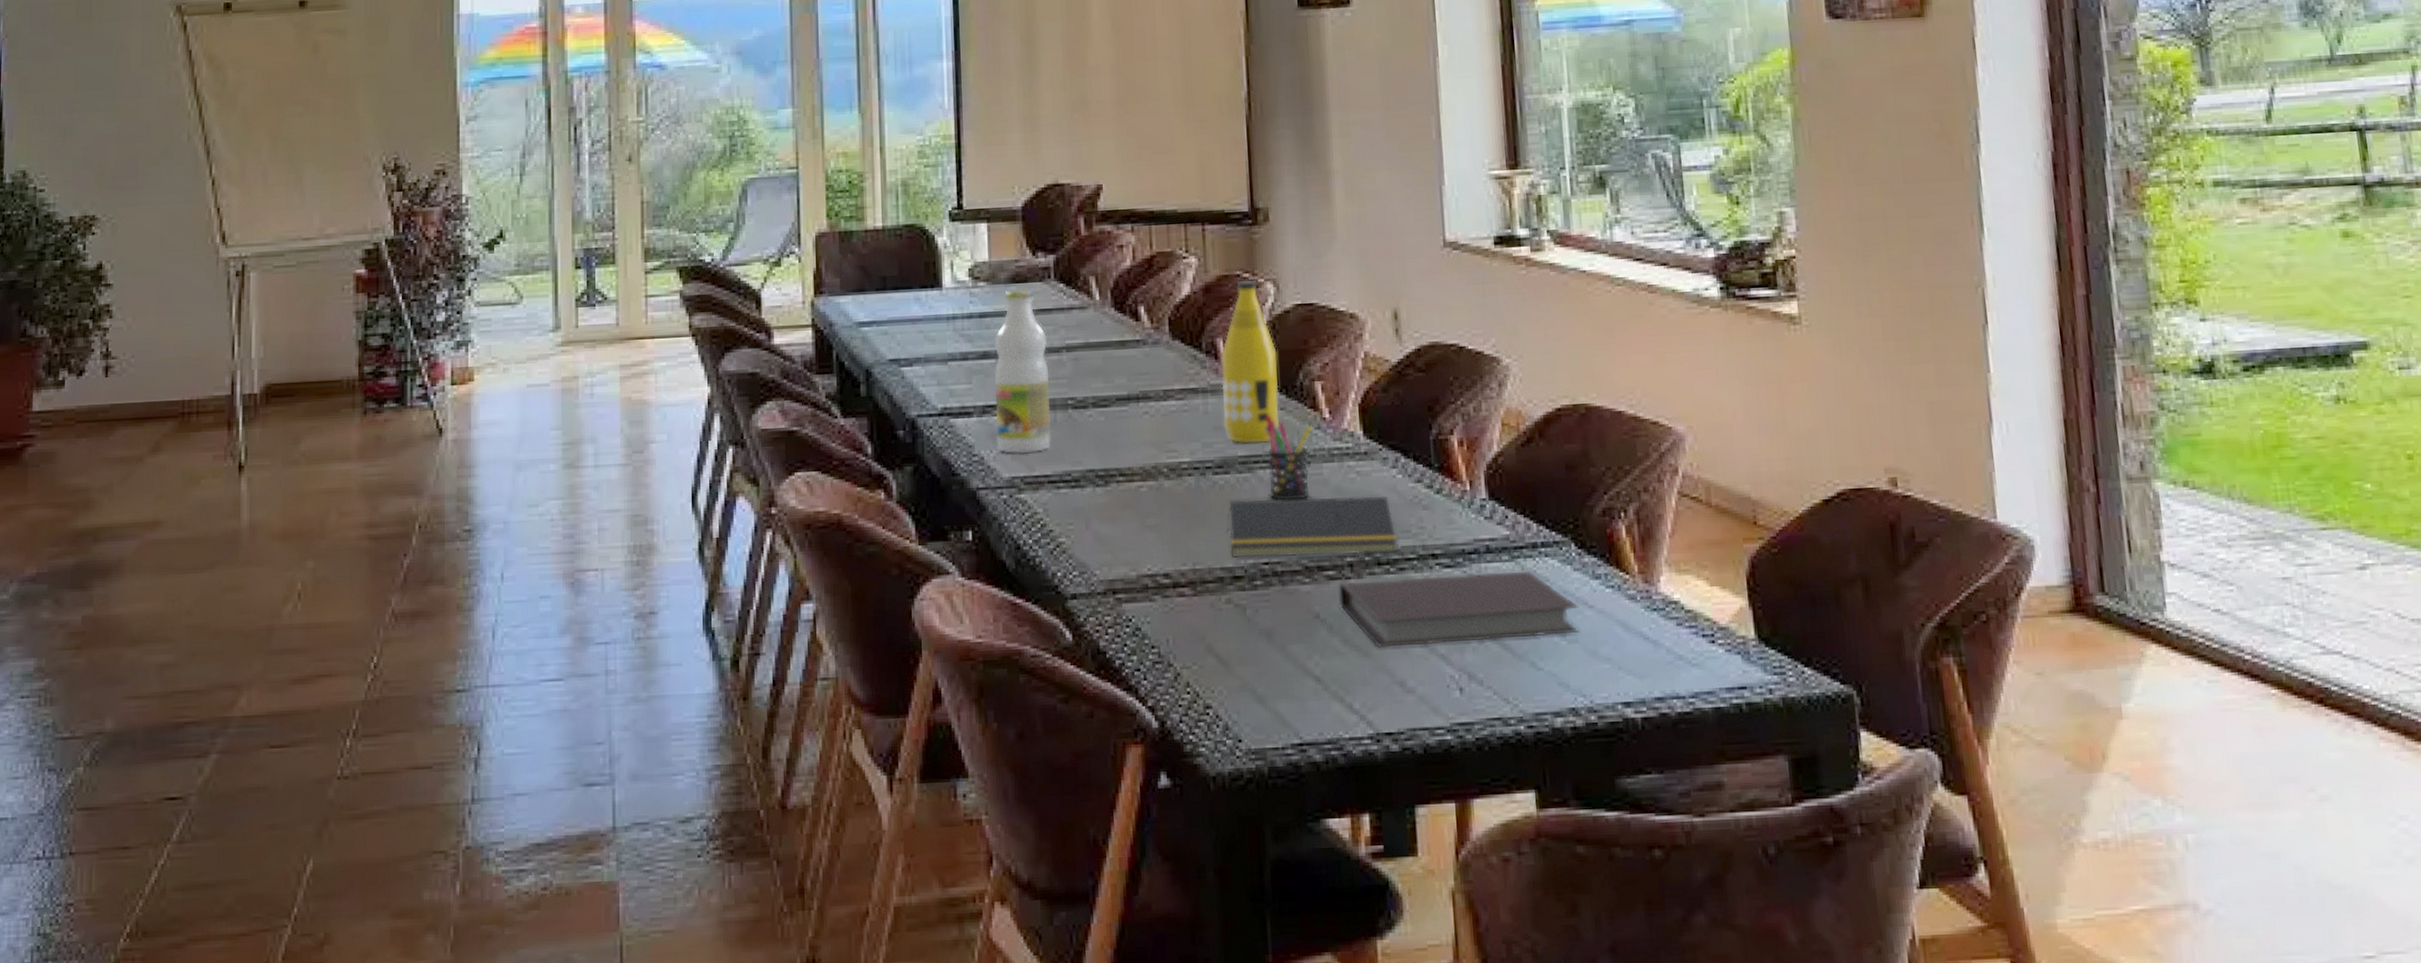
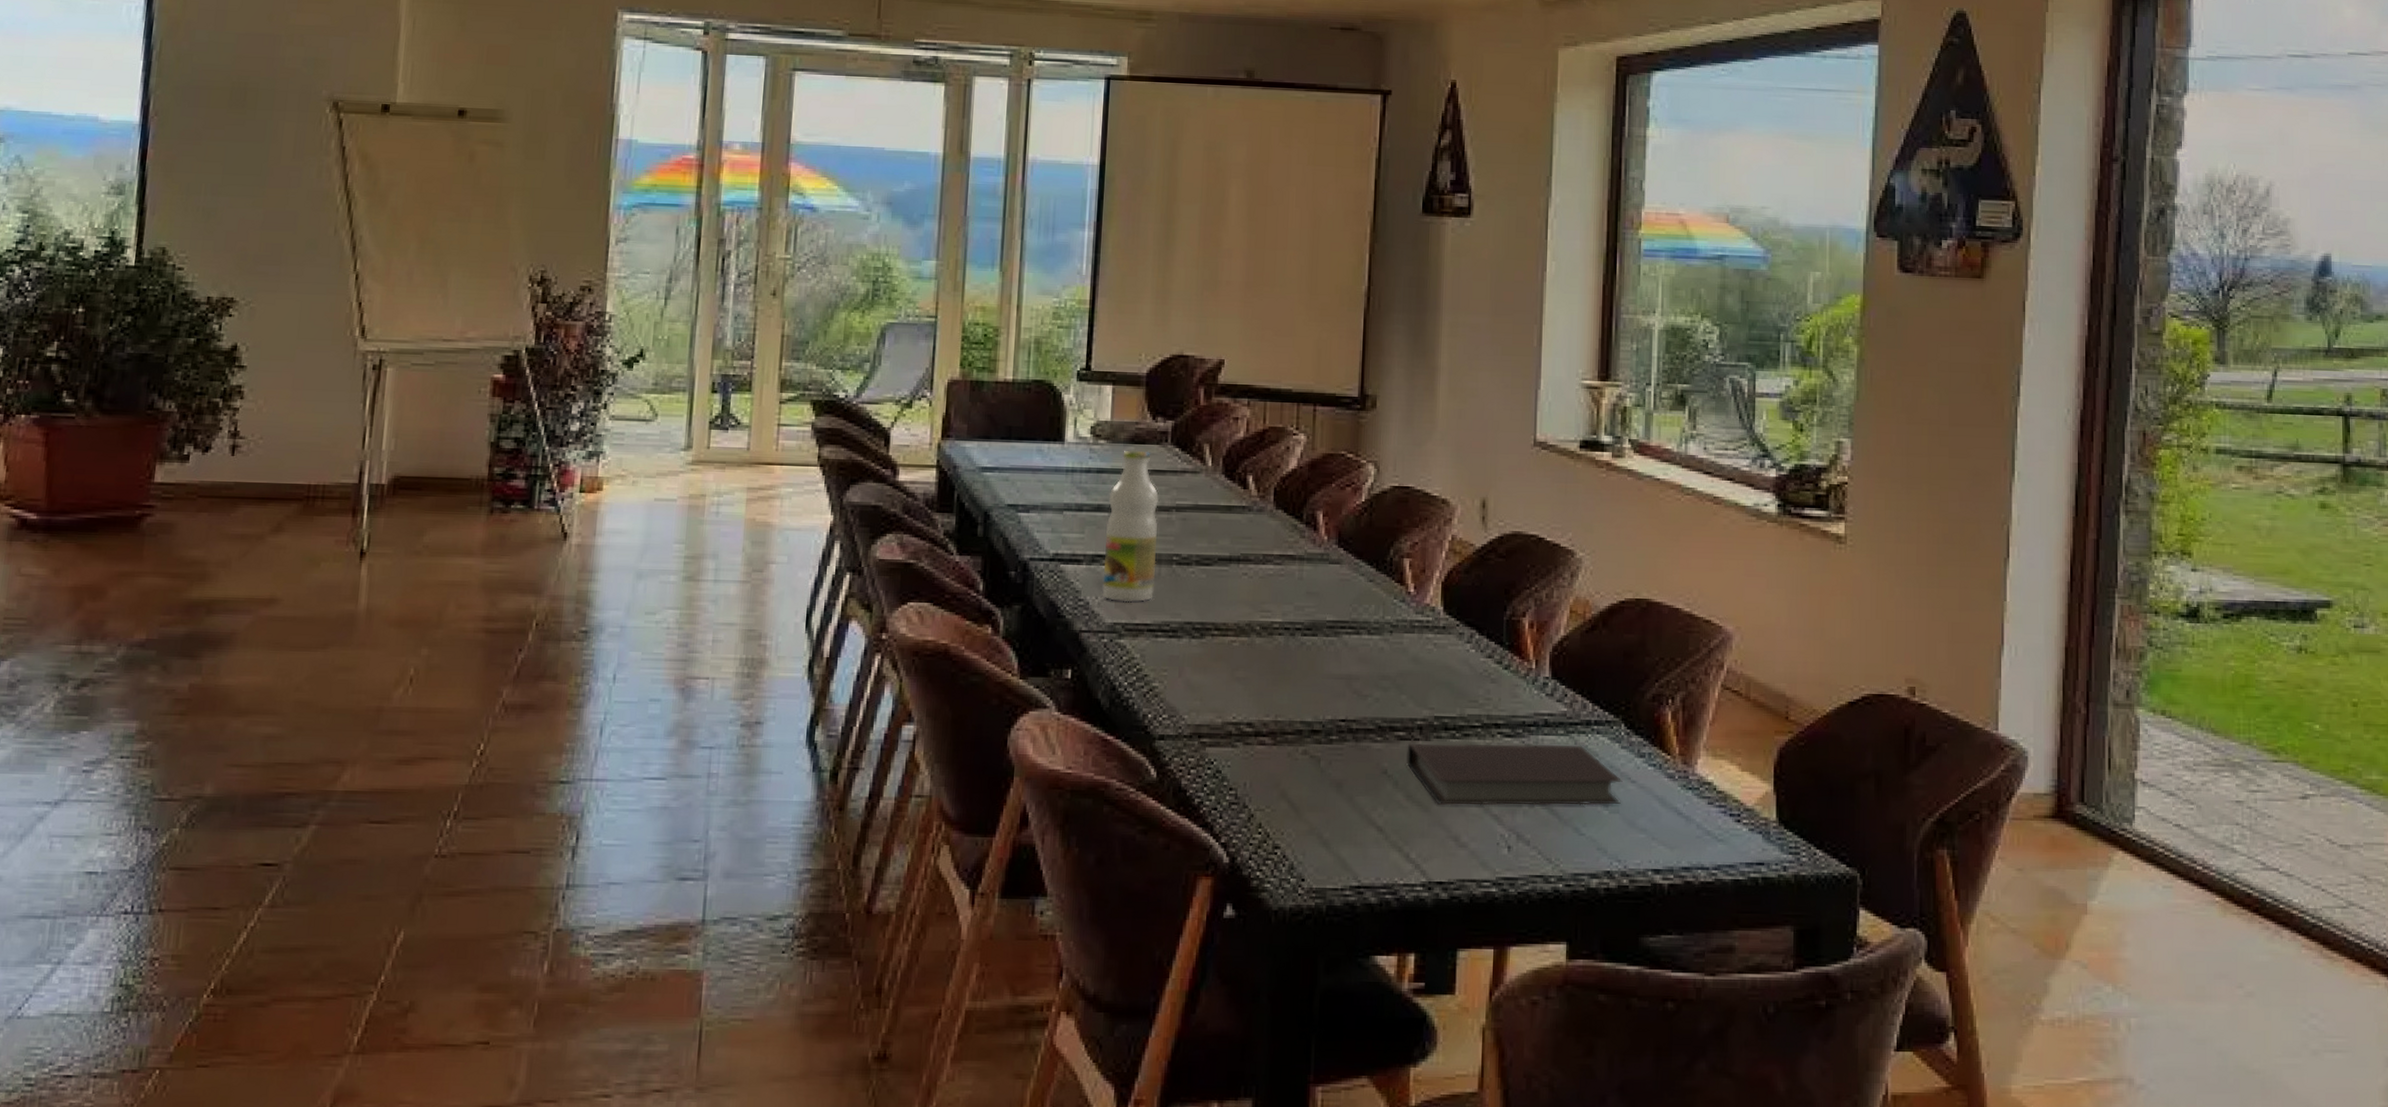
bottle: present [1221,279,1281,444] -> none [1316,460,1372,610]
notepad: present [1227,496,1398,557] -> none [1309,661,1466,720]
pen holder: present [1265,415,1314,501] -> none [1352,585,1398,665]

